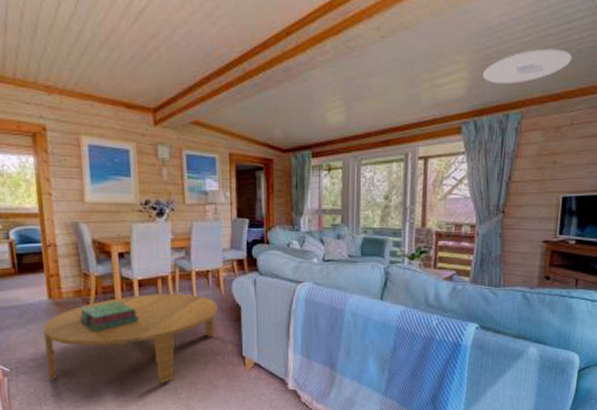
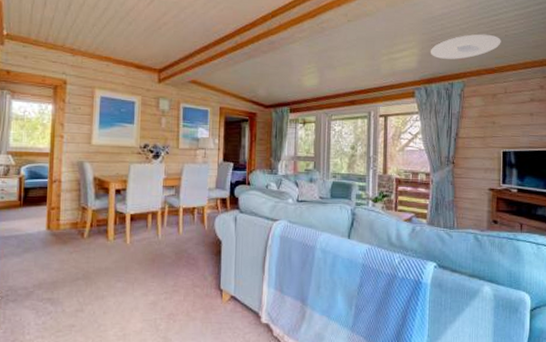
coffee table: present [42,294,217,384] -> none [36,228,200,315]
stack of books: present [78,301,139,332] -> none [71,233,128,262]

